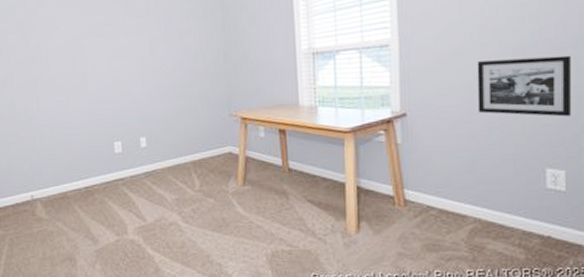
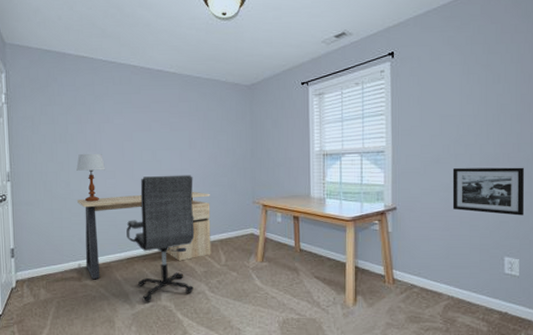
table lamp: none [21,66,54,124] -> present [76,153,105,202]
desk: none [23,105,183,213] -> present [76,191,211,280]
office chair: none [82,86,165,237] -> present [126,174,195,302]

